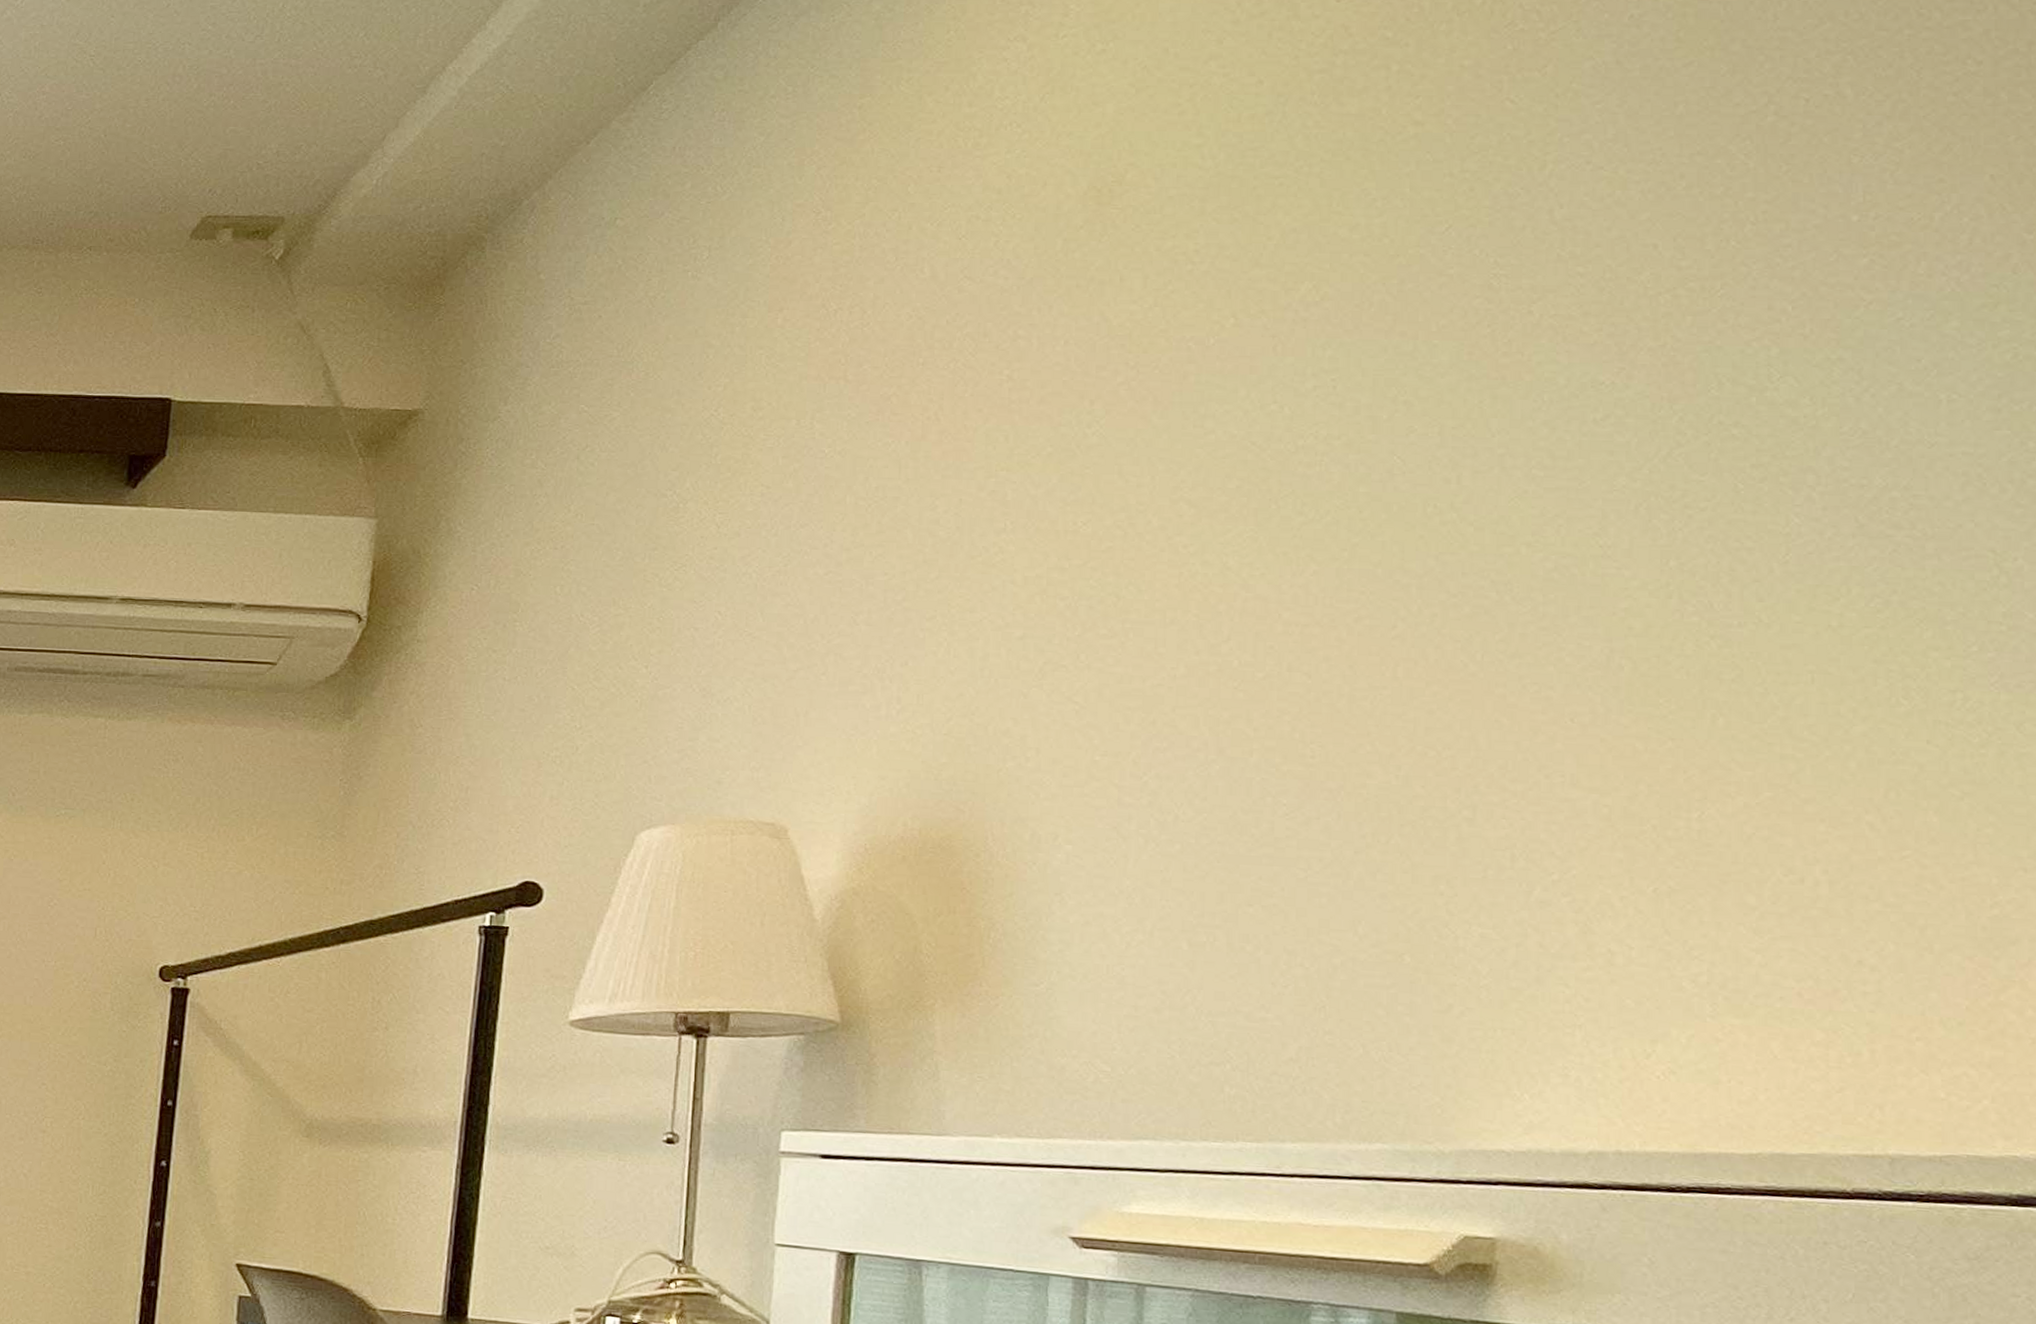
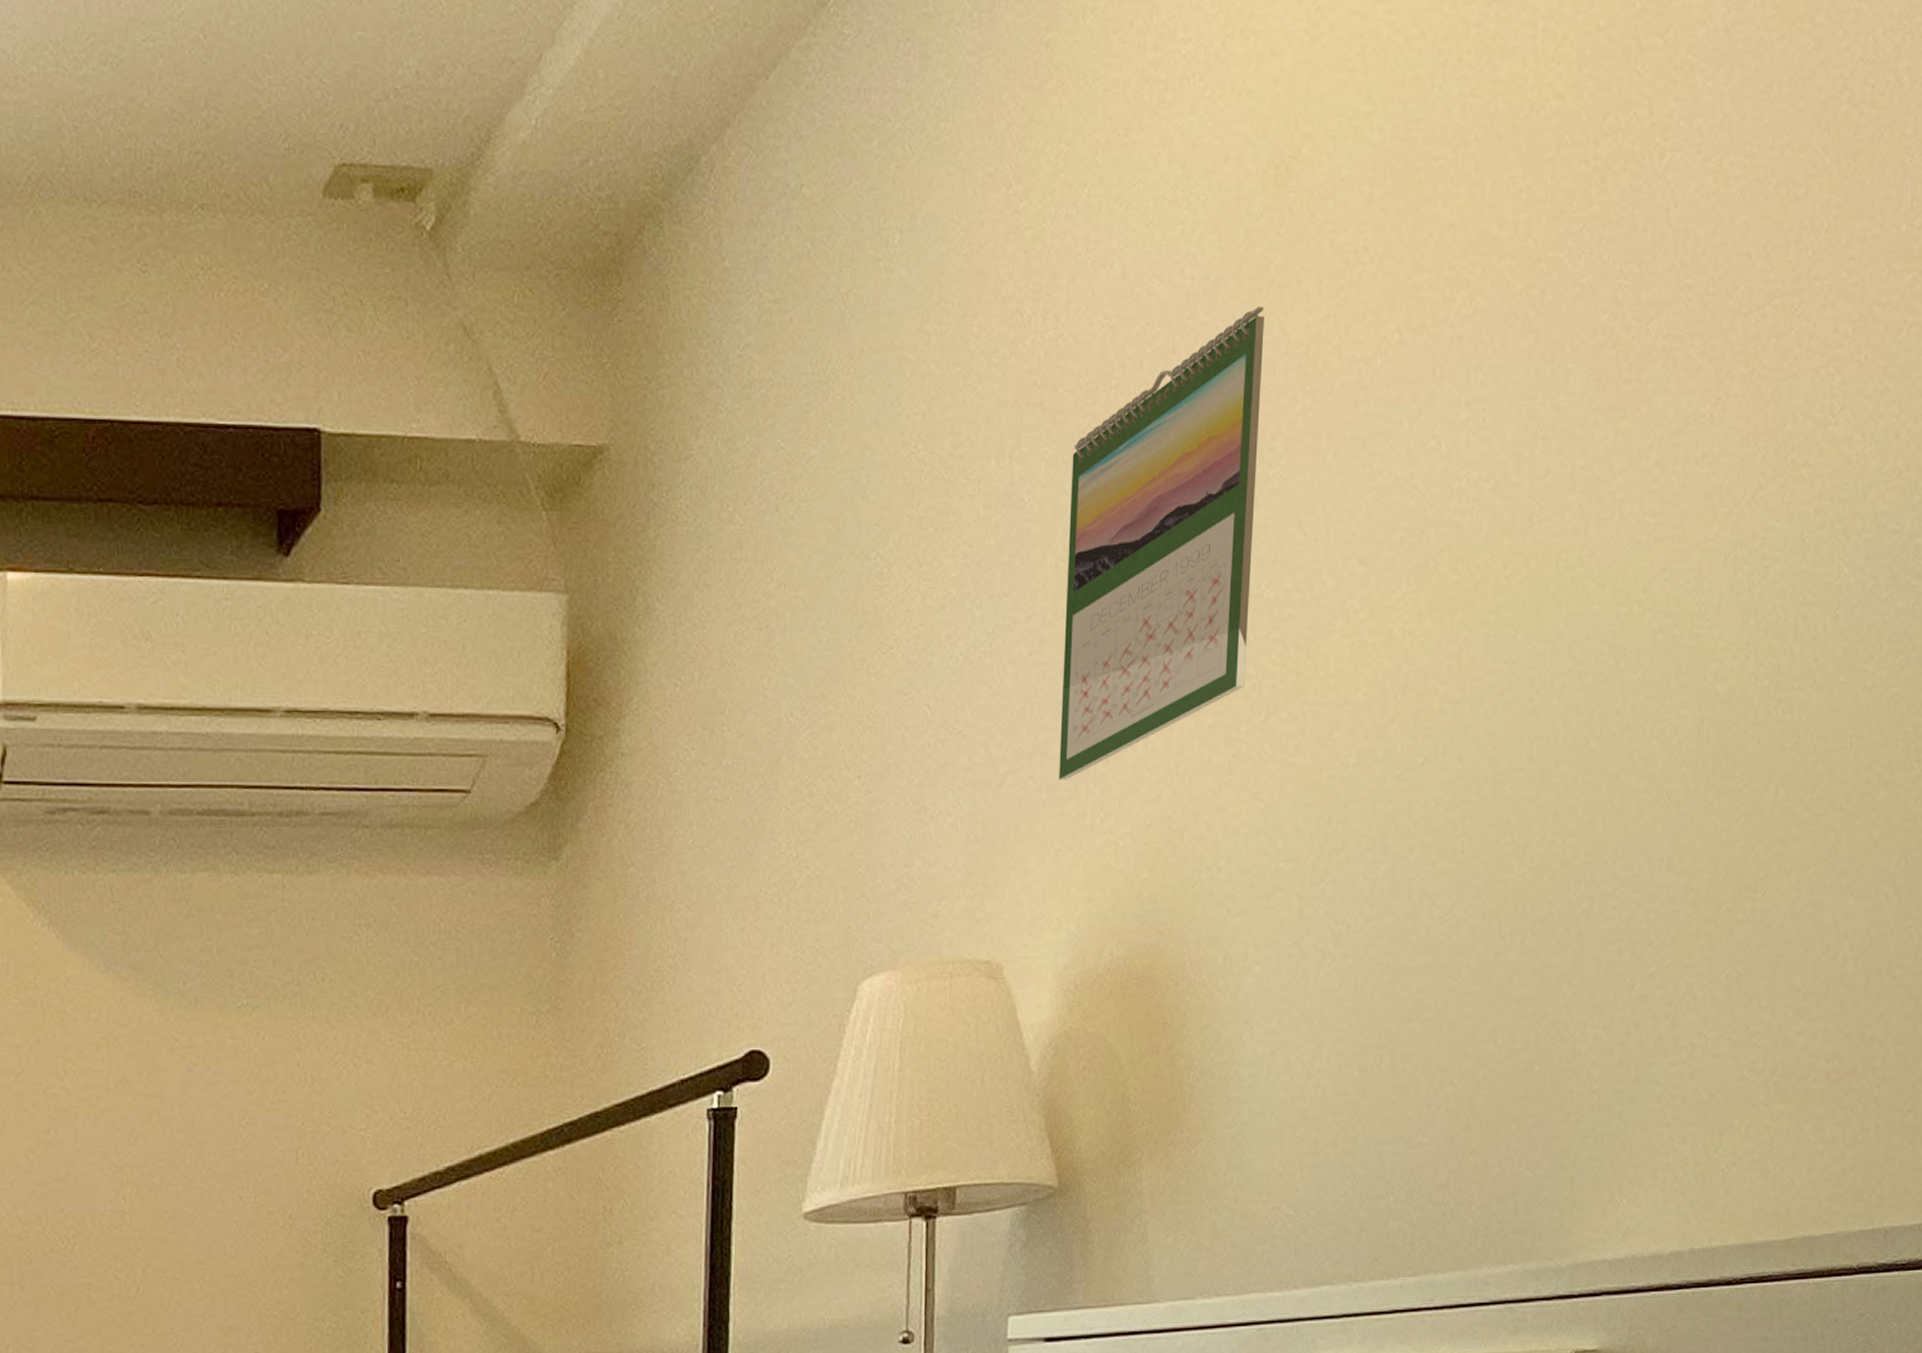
calendar: none [853,299,1084,678] -> present [1059,306,1264,781]

